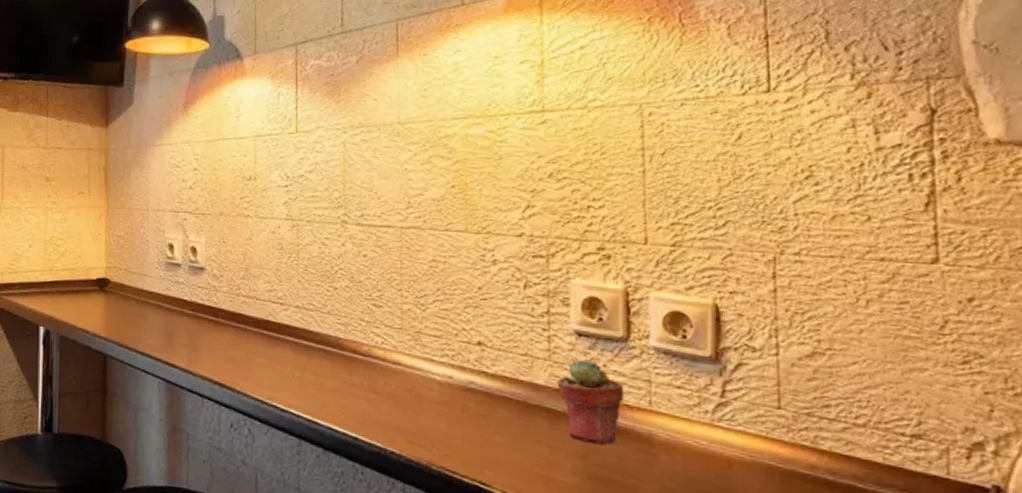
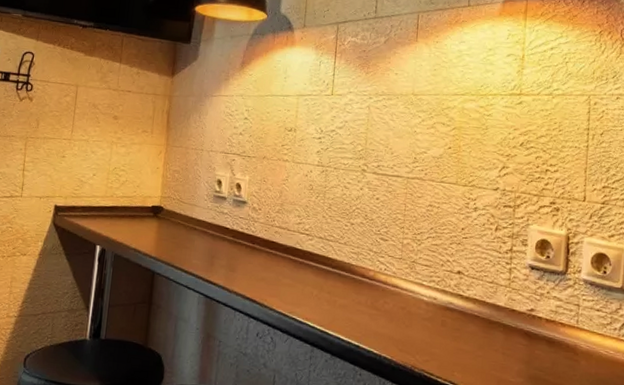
potted succulent: present [556,359,625,445] -> none [513,287,560,353]

